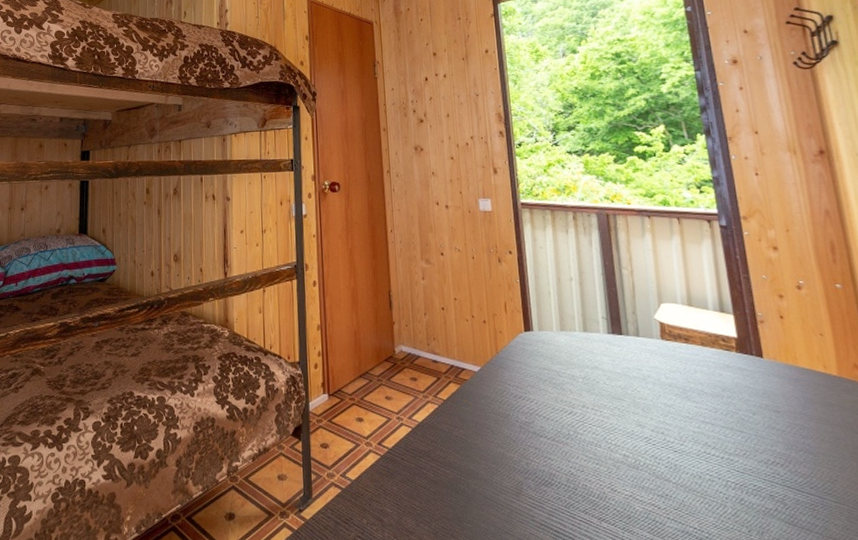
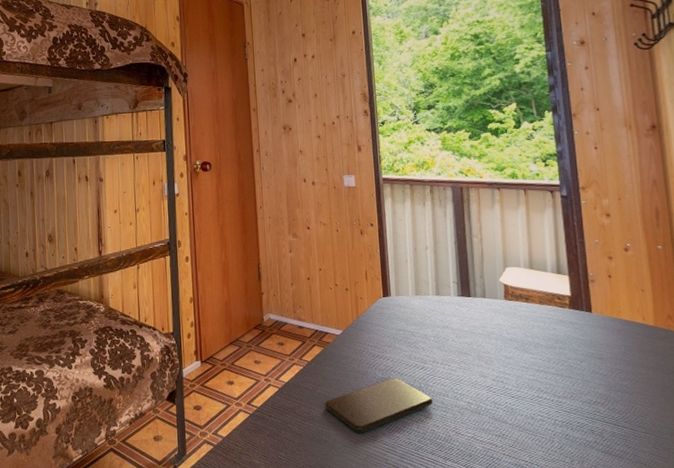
smartphone: none [462,423,584,483] -> present [324,378,433,433]

